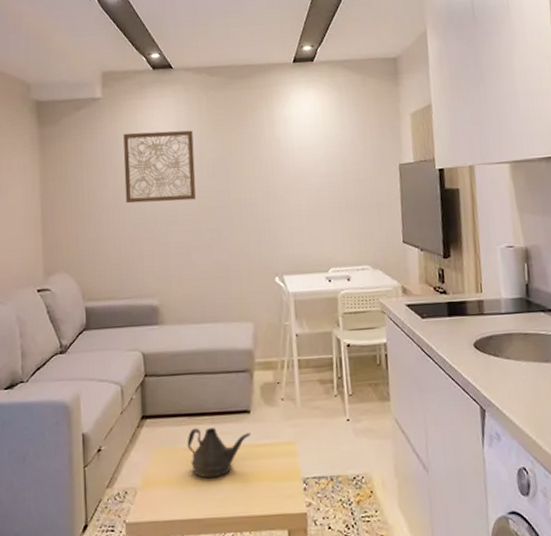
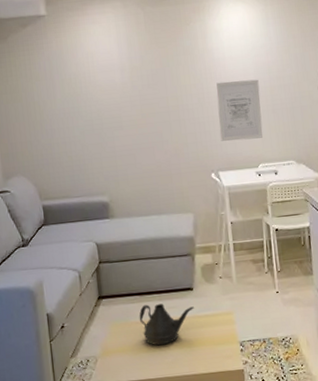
wall art: present [123,130,196,204] -> none [68,43,138,112]
wall art: none [283,172,335,242] -> present [216,79,263,142]

